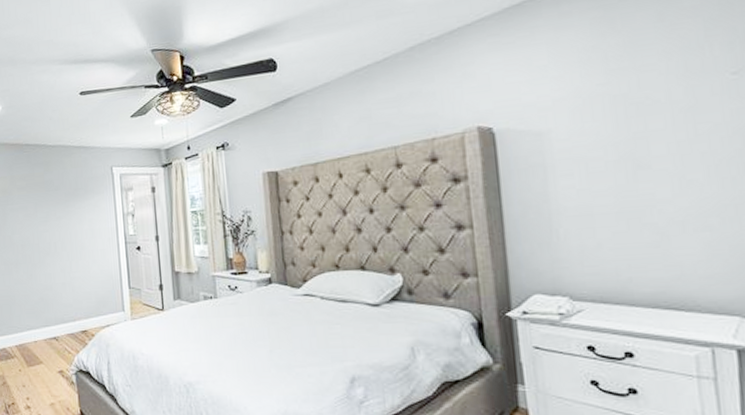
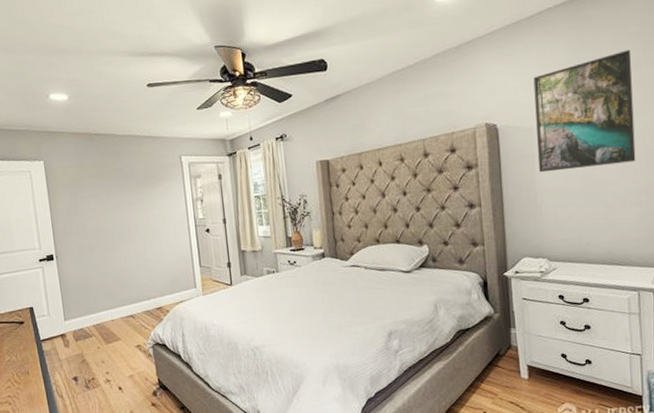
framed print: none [543,29,700,187] -> present [533,50,636,173]

